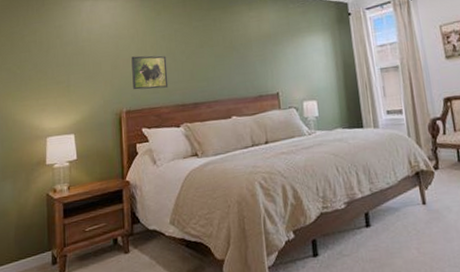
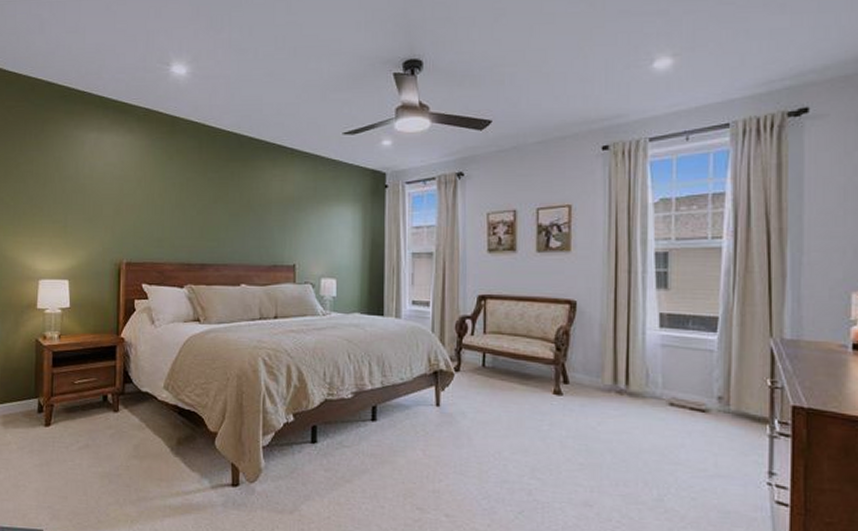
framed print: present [131,55,169,90] -> none [136,203,175,243]

